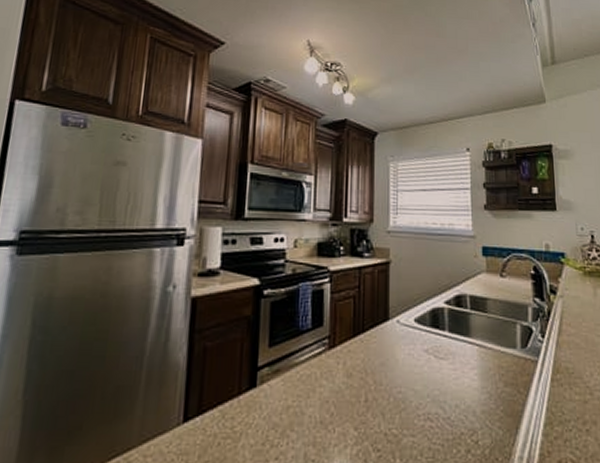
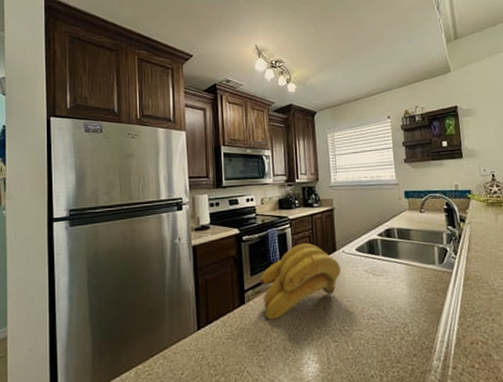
banana bunch: none [280,305,394,413] -> present [259,243,342,320]

